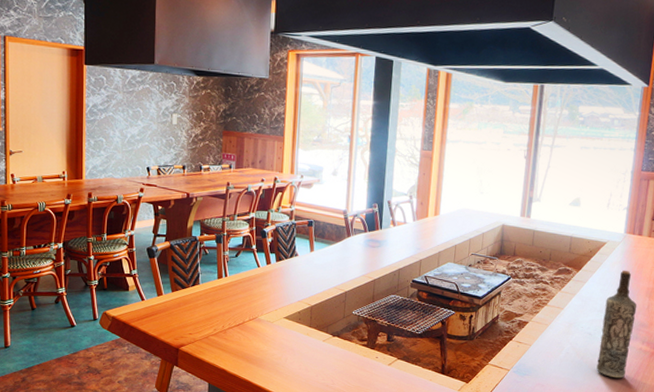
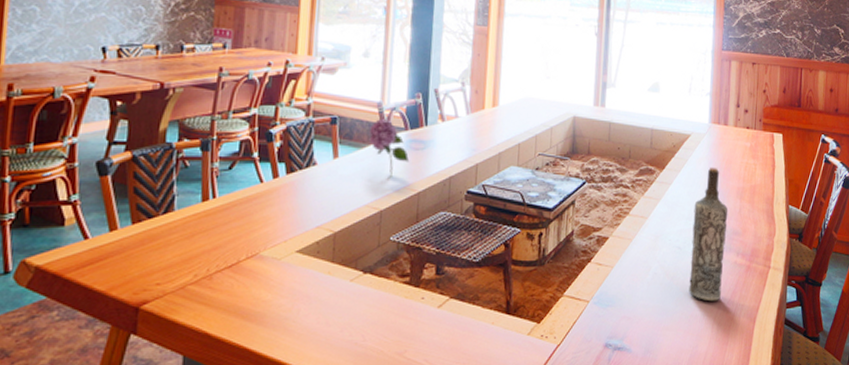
flower: none [337,223,368,267] -> present [369,119,410,177]

